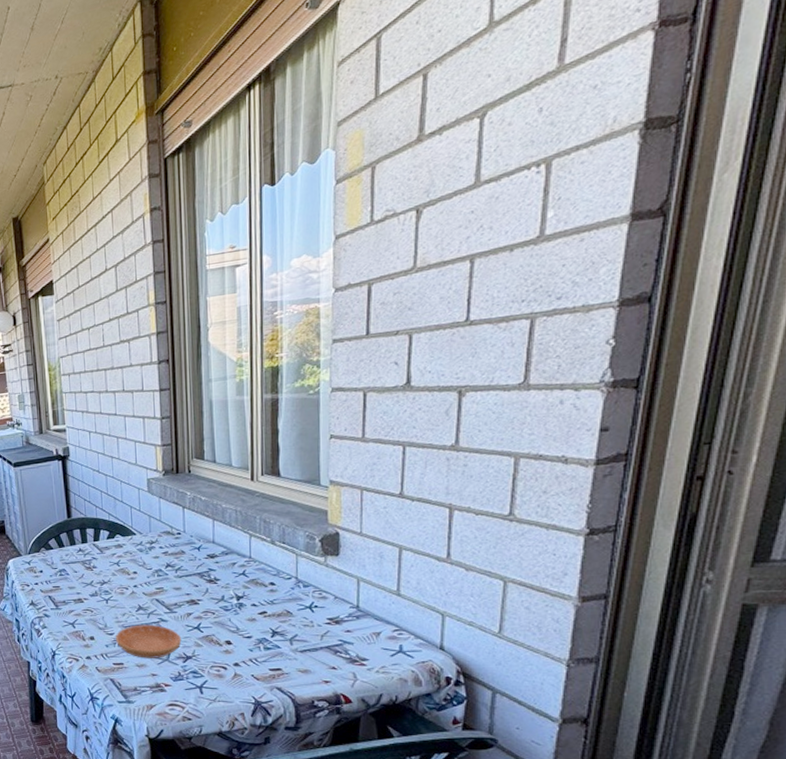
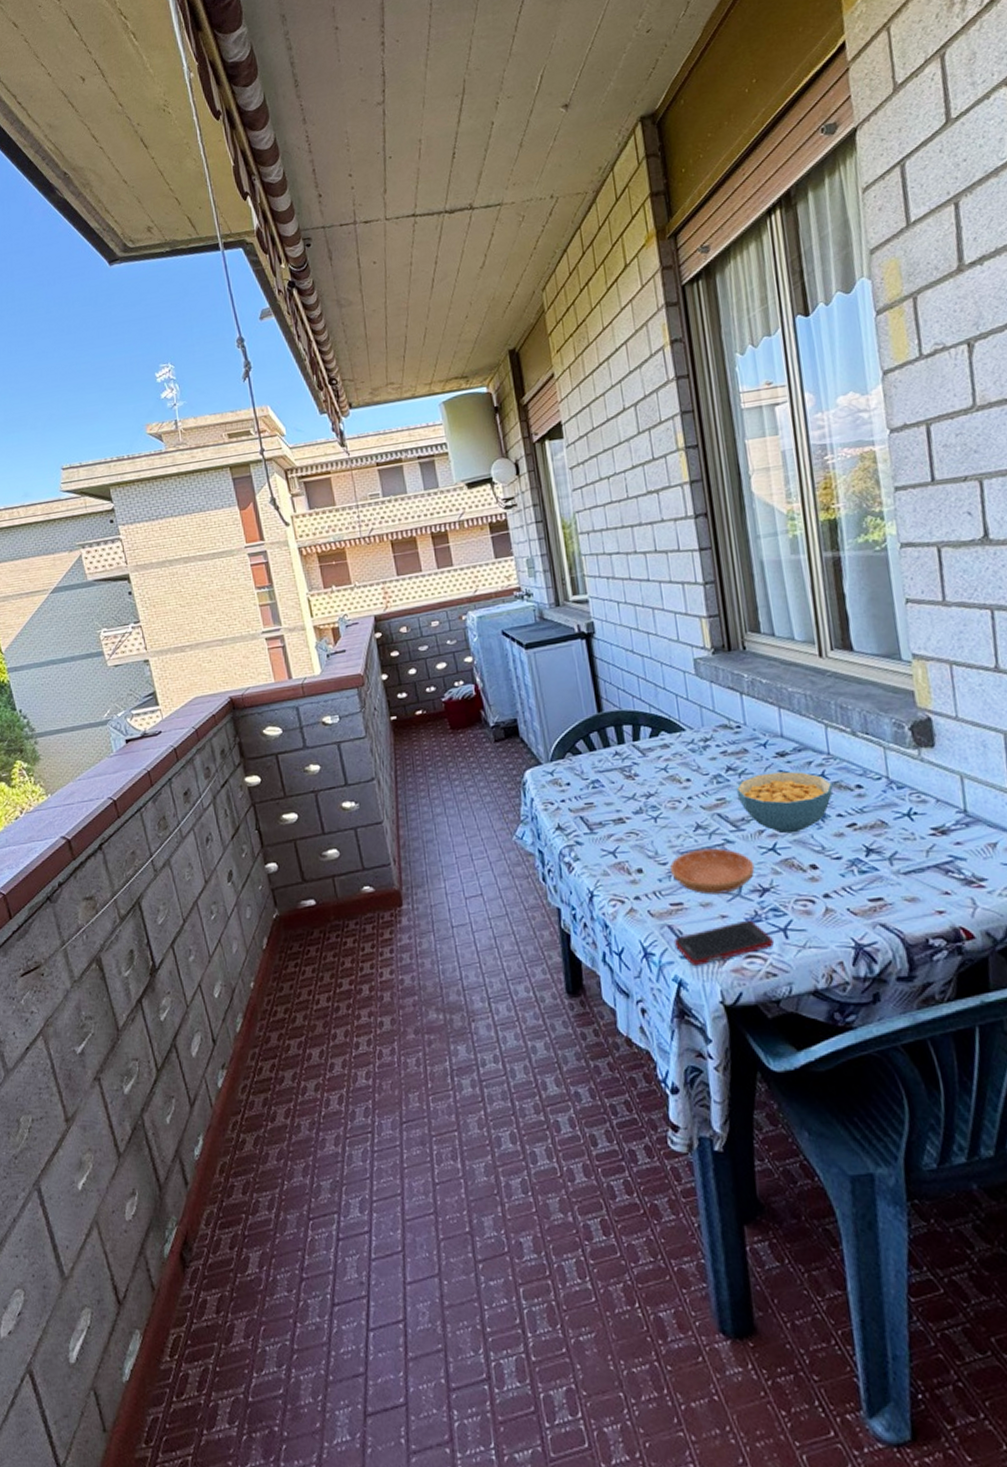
cell phone: none [114,678,191,709] -> present [673,919,774,967]
cereal bowl: none [172,569,251,617] -> present [736,771,833,834]

